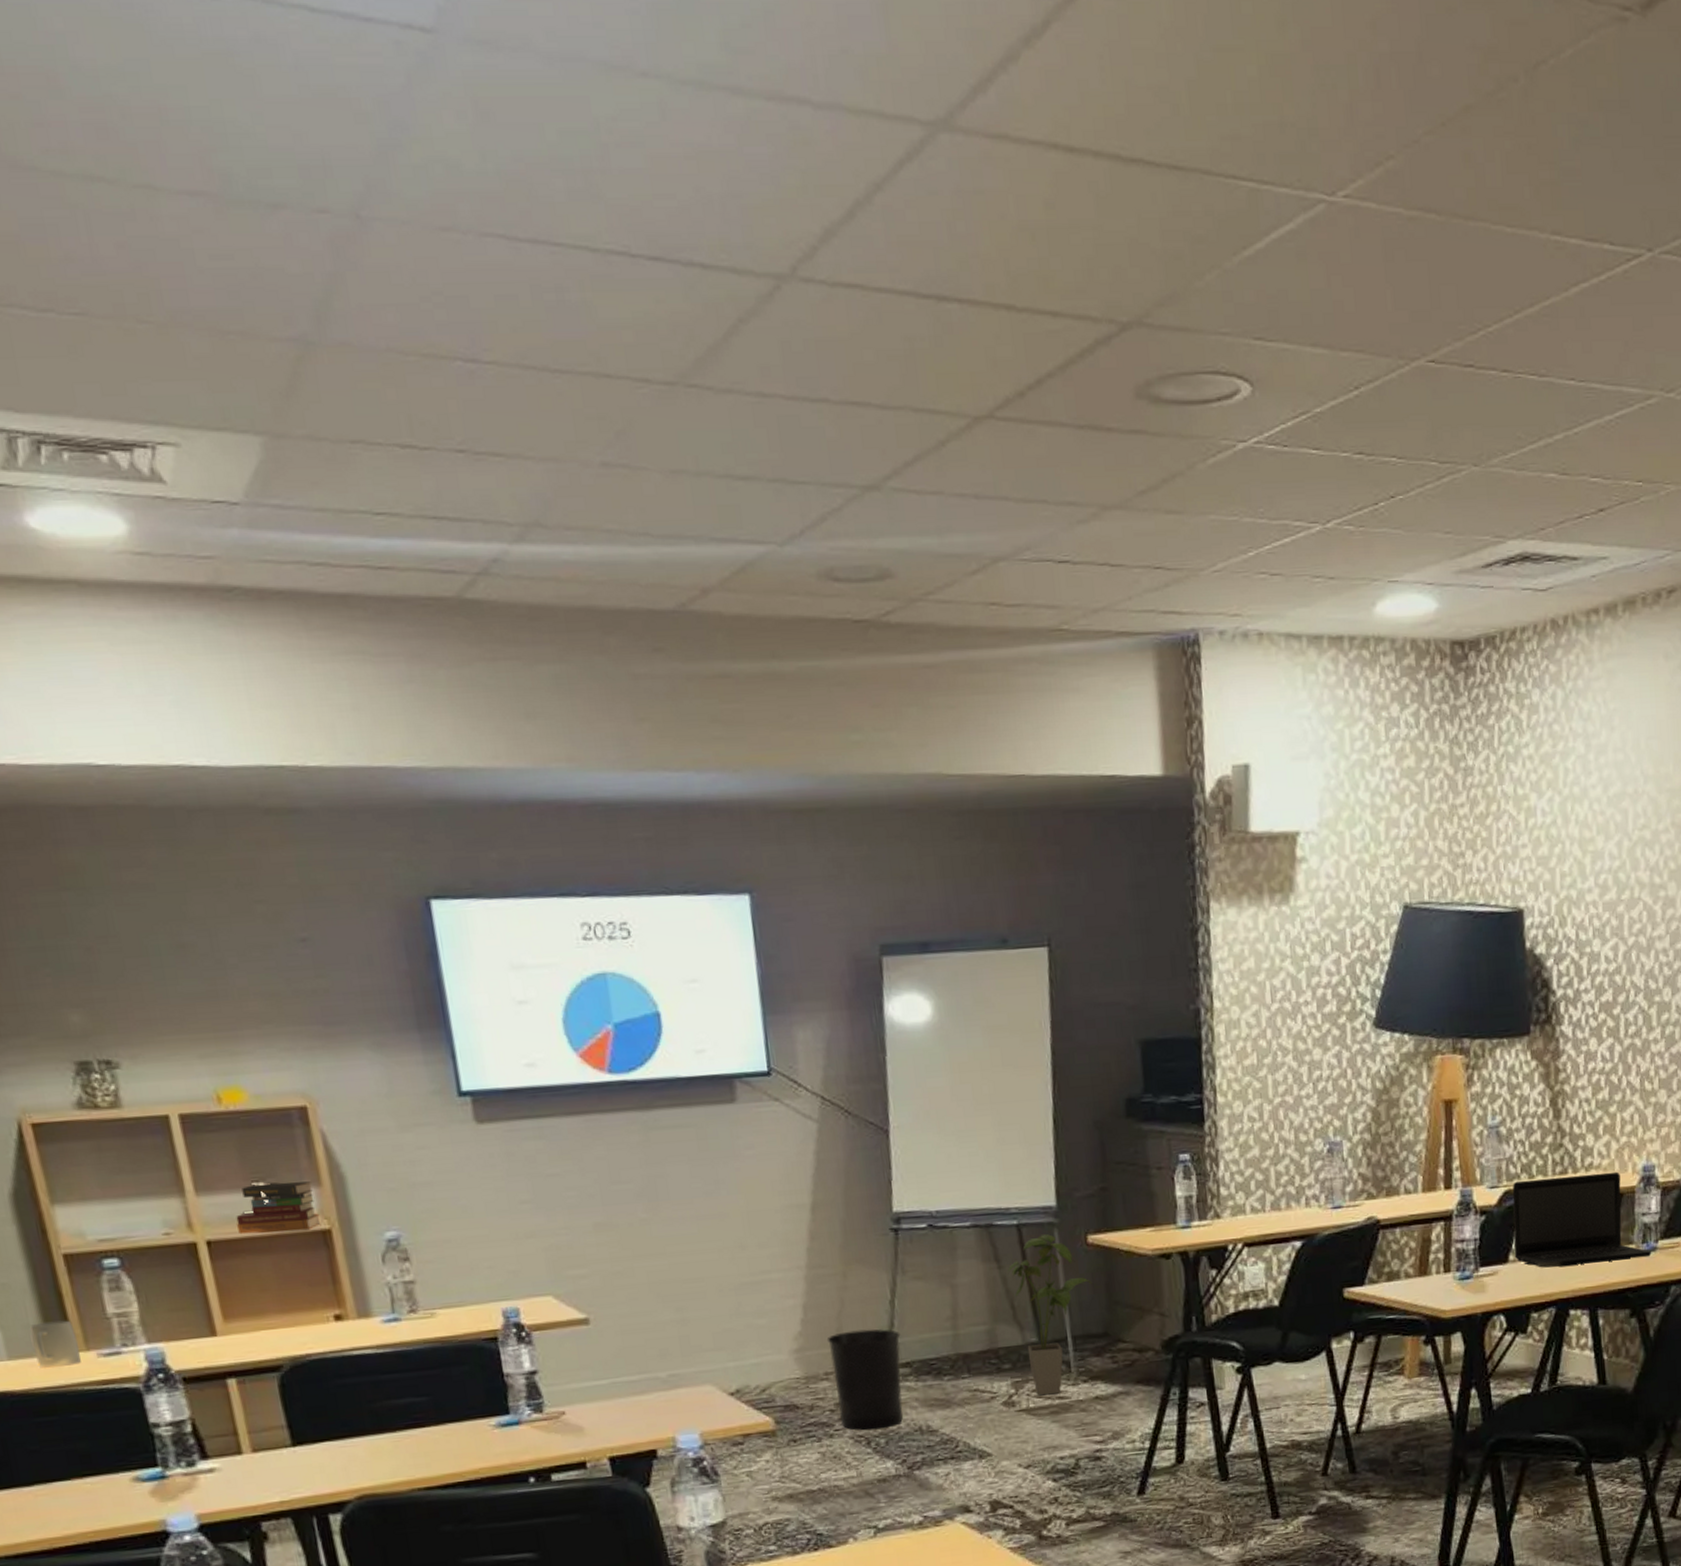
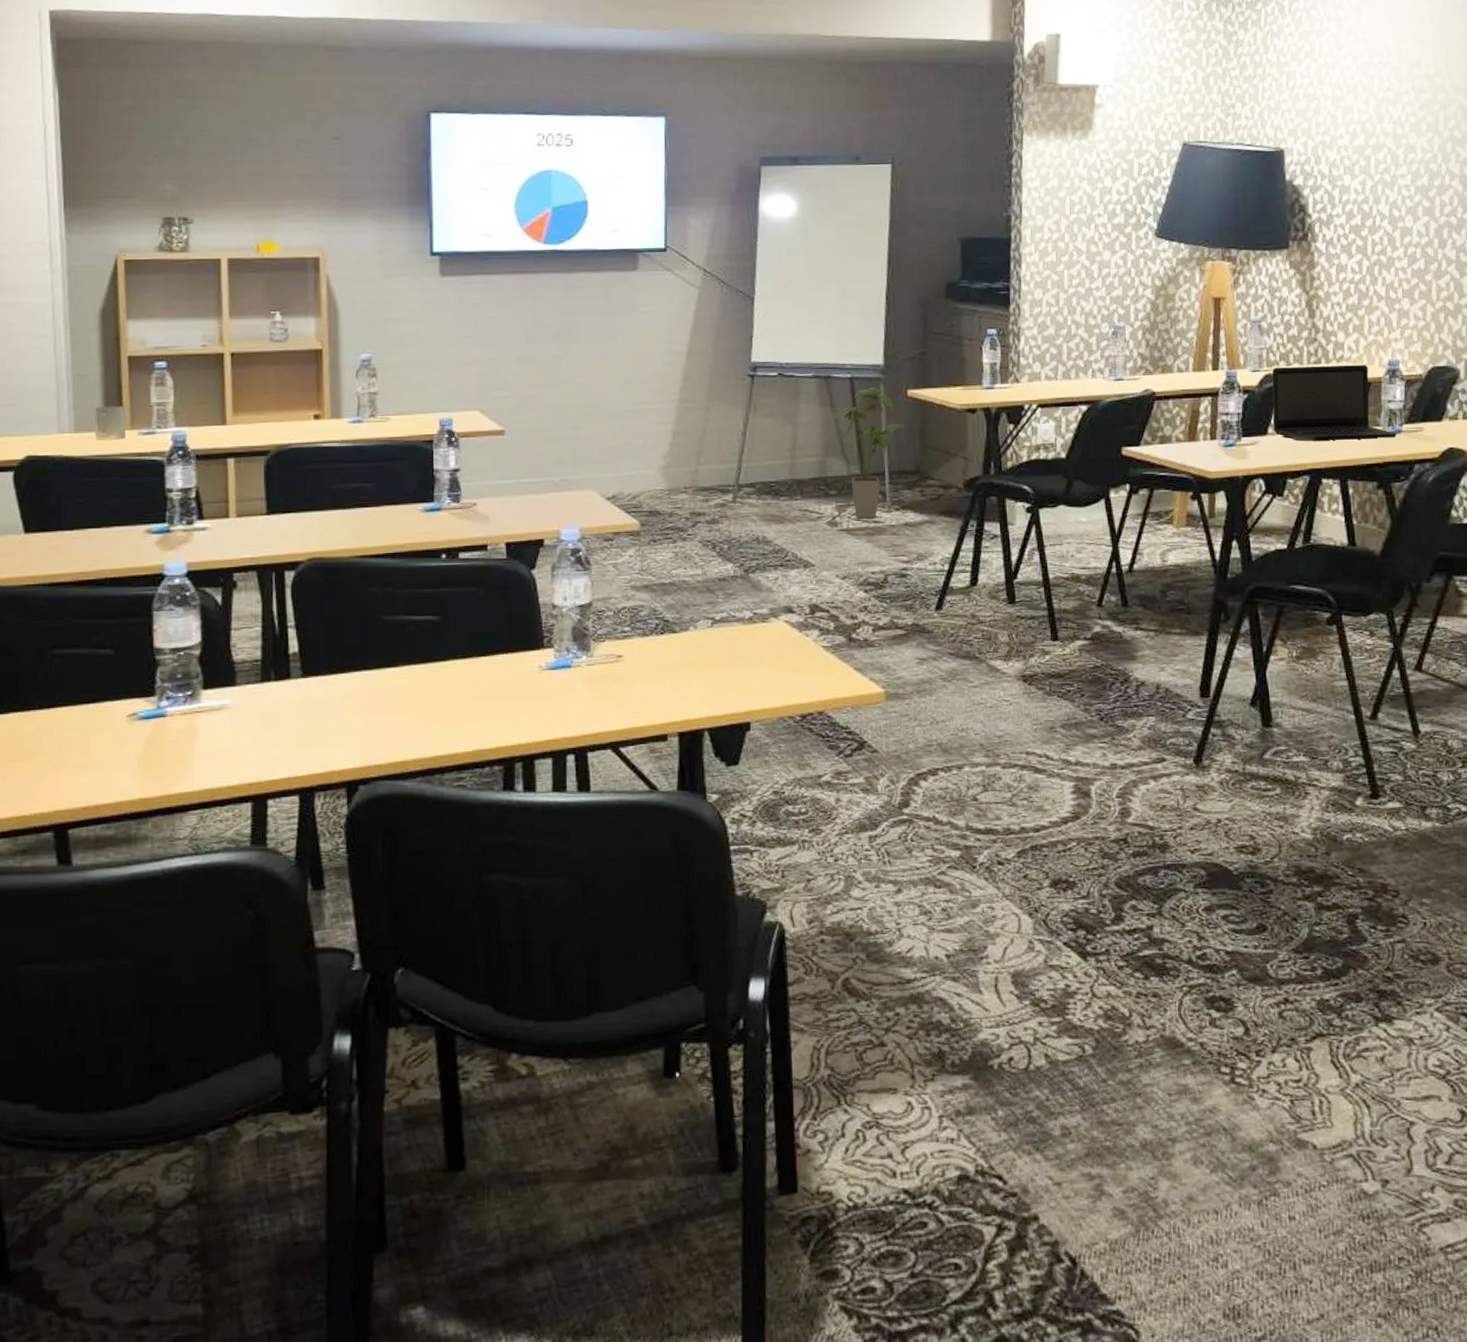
books: present [236,1181,321,1235] -> none [255,312,316,350]
waste bin: present [826,1329,903,1430] -> none [688,454,748,537]

